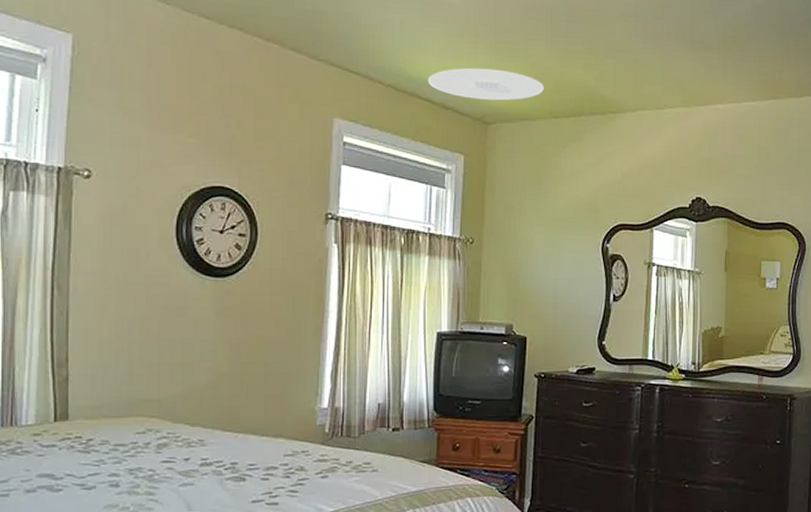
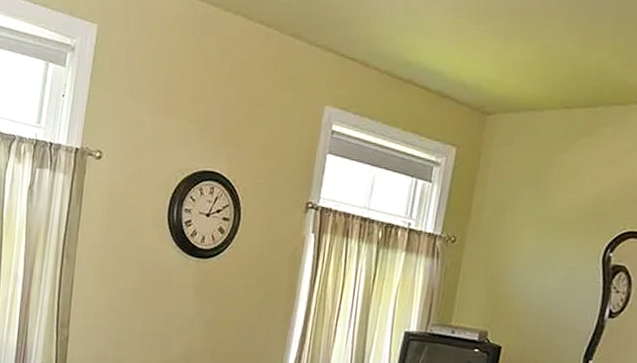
ceiling light: present [427,68,545,101] -> none [426,52,559,89]

